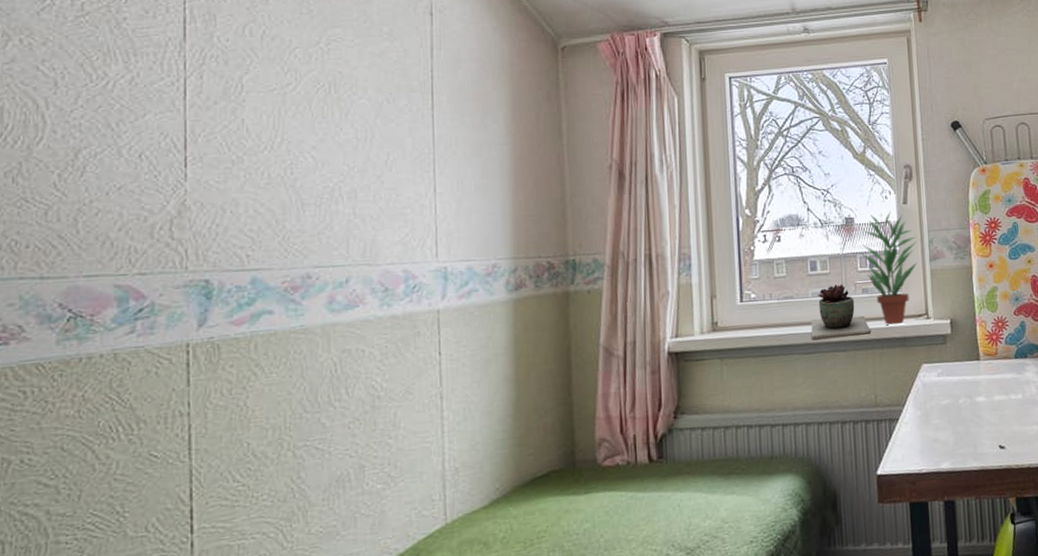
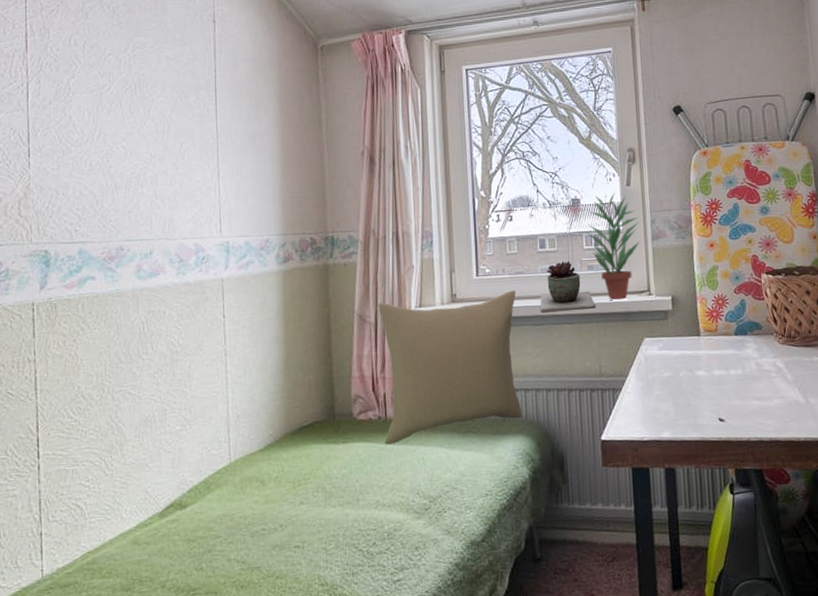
pillow: none [627,316,792,493] -> present [378,290,523,445]

